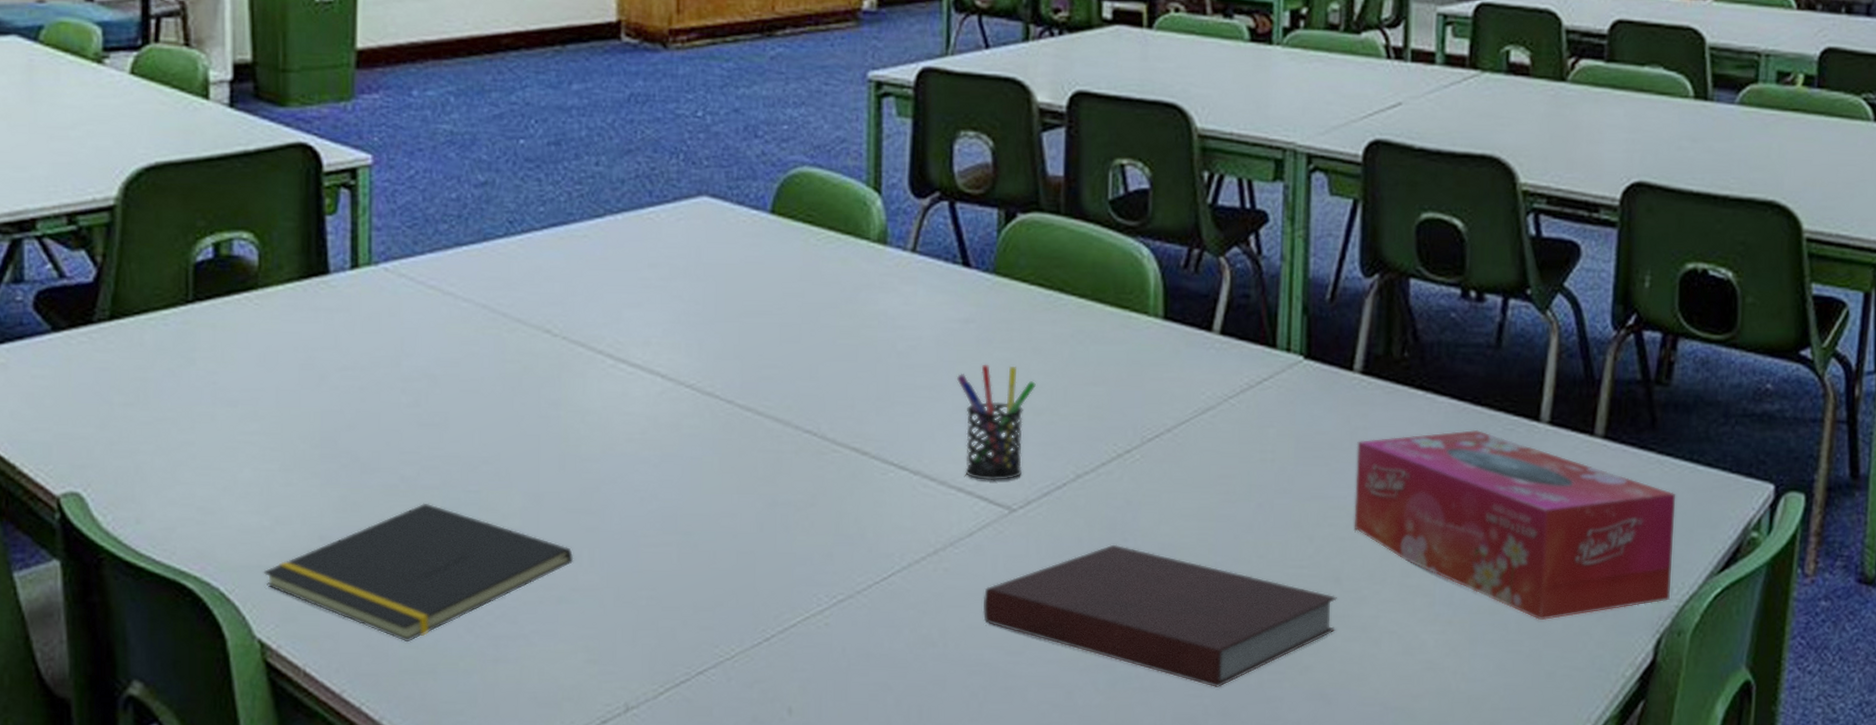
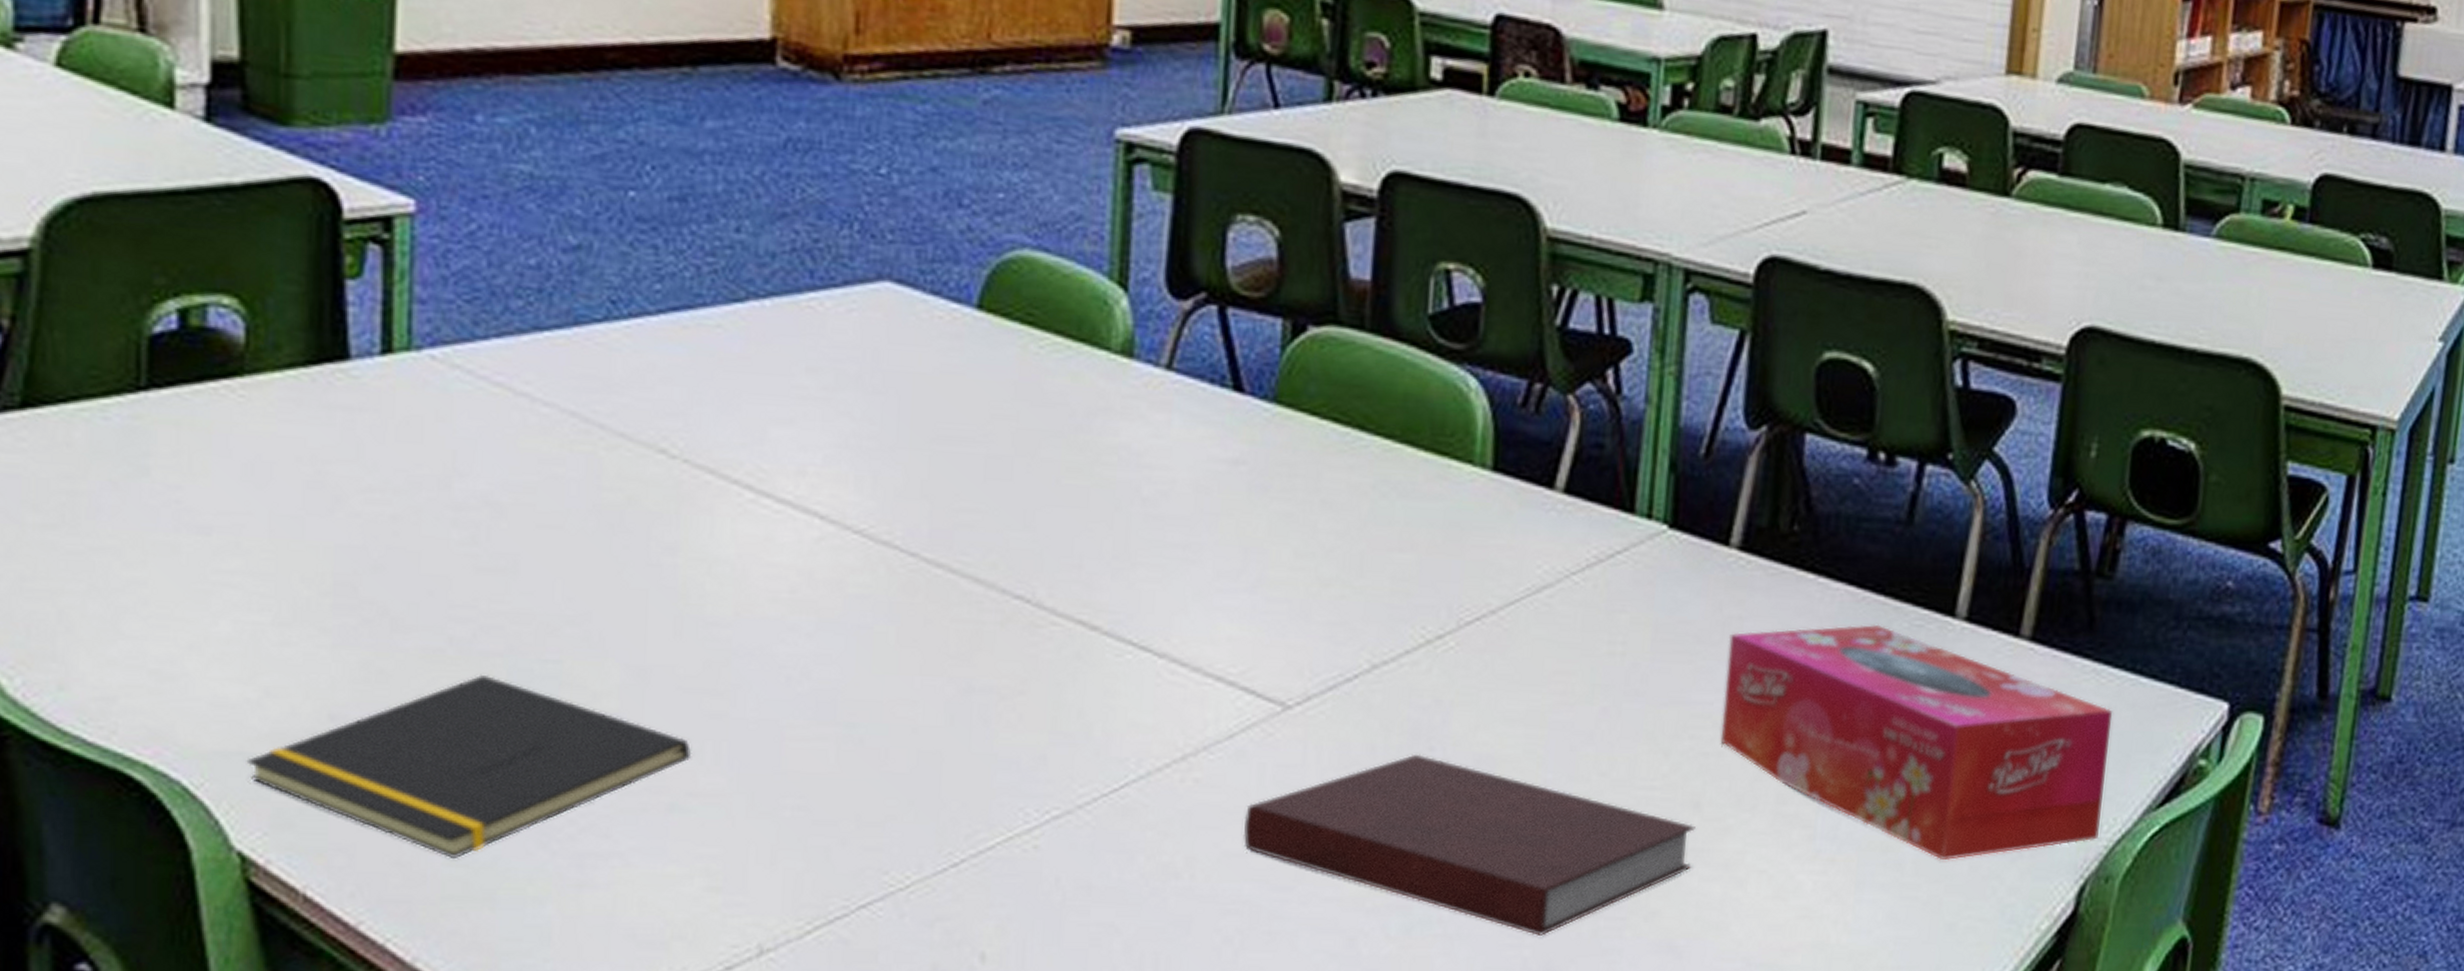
pen holder: present [957,364,1036,481] -> none [1220,518,1324,670]

